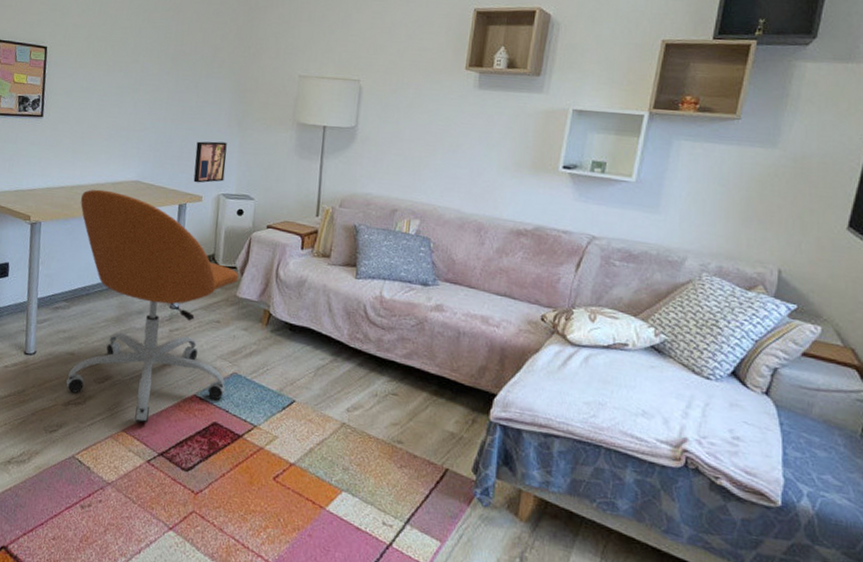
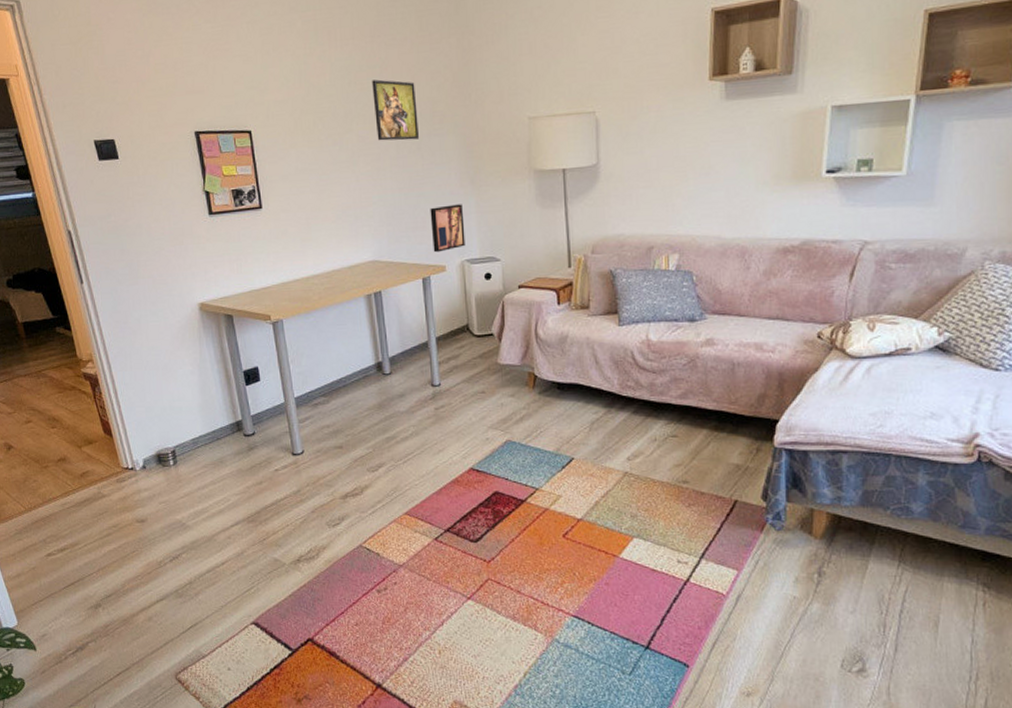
office chair: present [66,189,239,424] -> none [318,275,502,503]
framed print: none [160,21,202,79] -> present [372,79,420,141]

